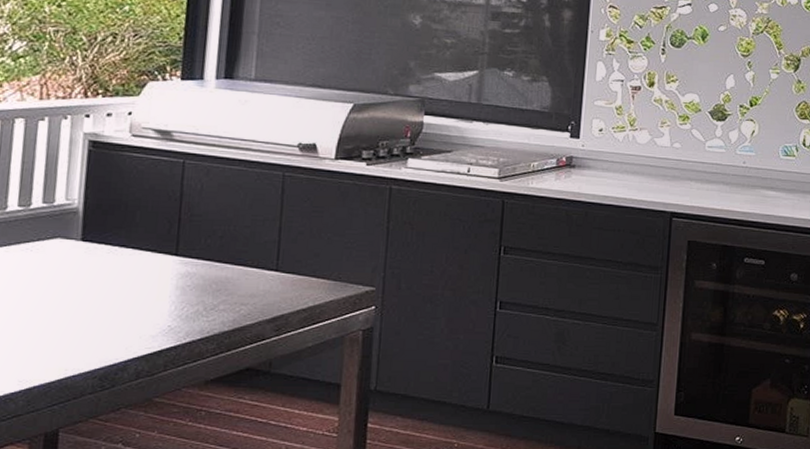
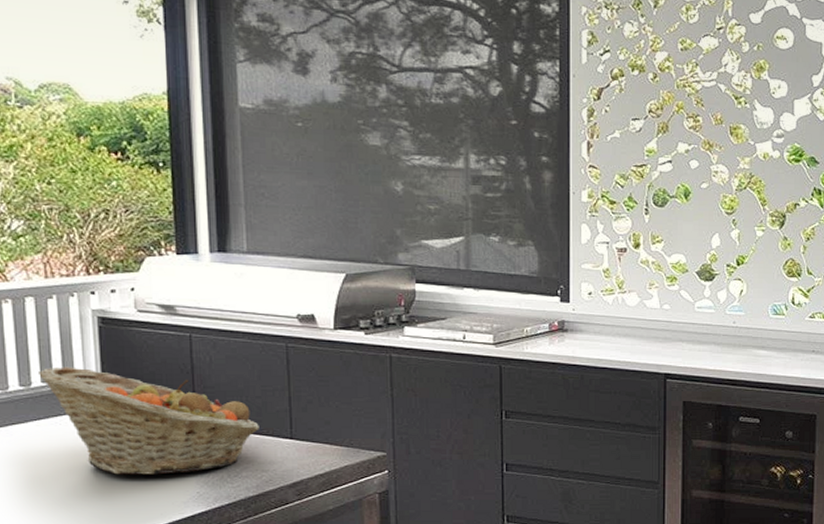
fruit basket: none [17,190,244,306] -> present [39,366,259,475]

